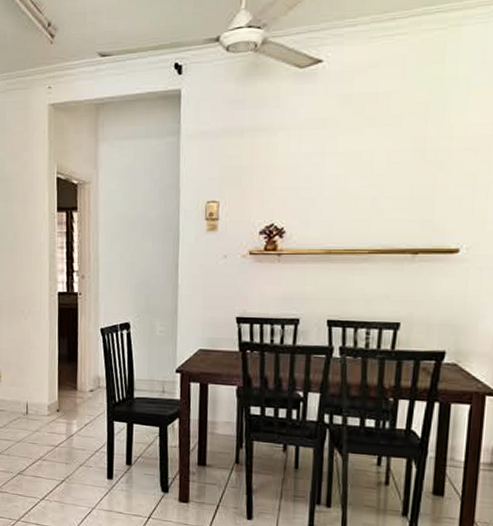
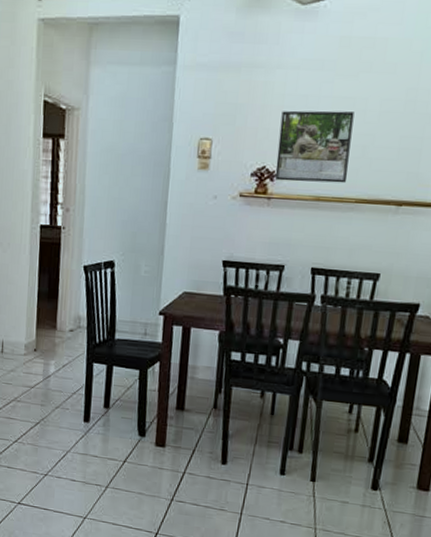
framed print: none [283,165,361,237] -> present [274,110,355,184]

